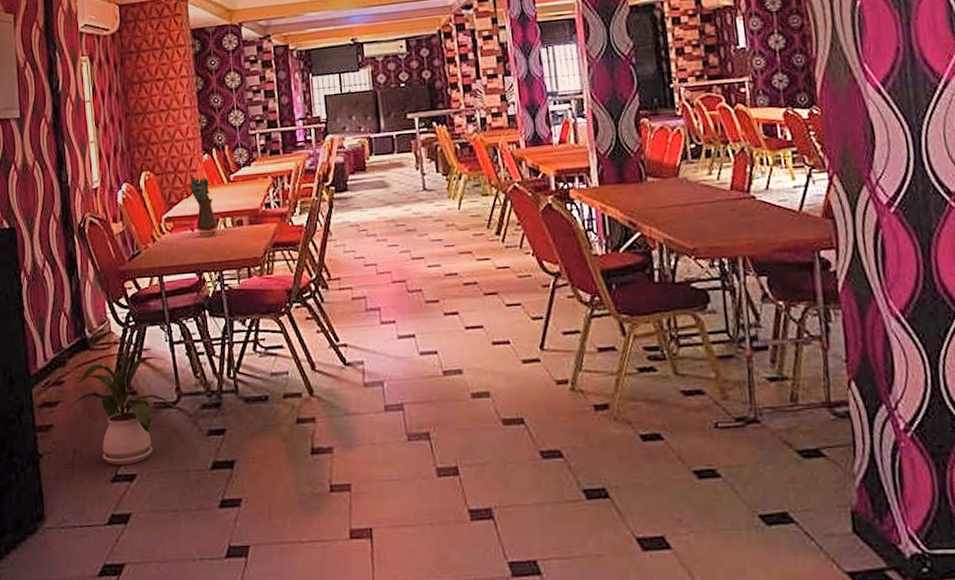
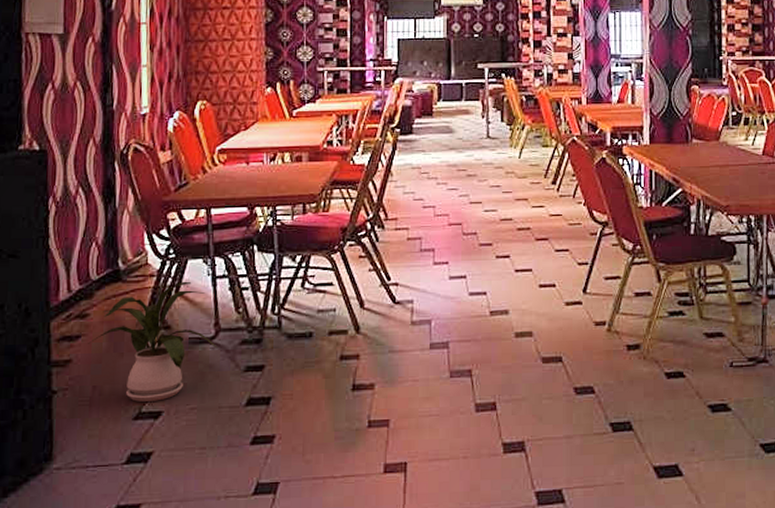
vase: present [188,175,218,239] -> none [247,108,276,172]

